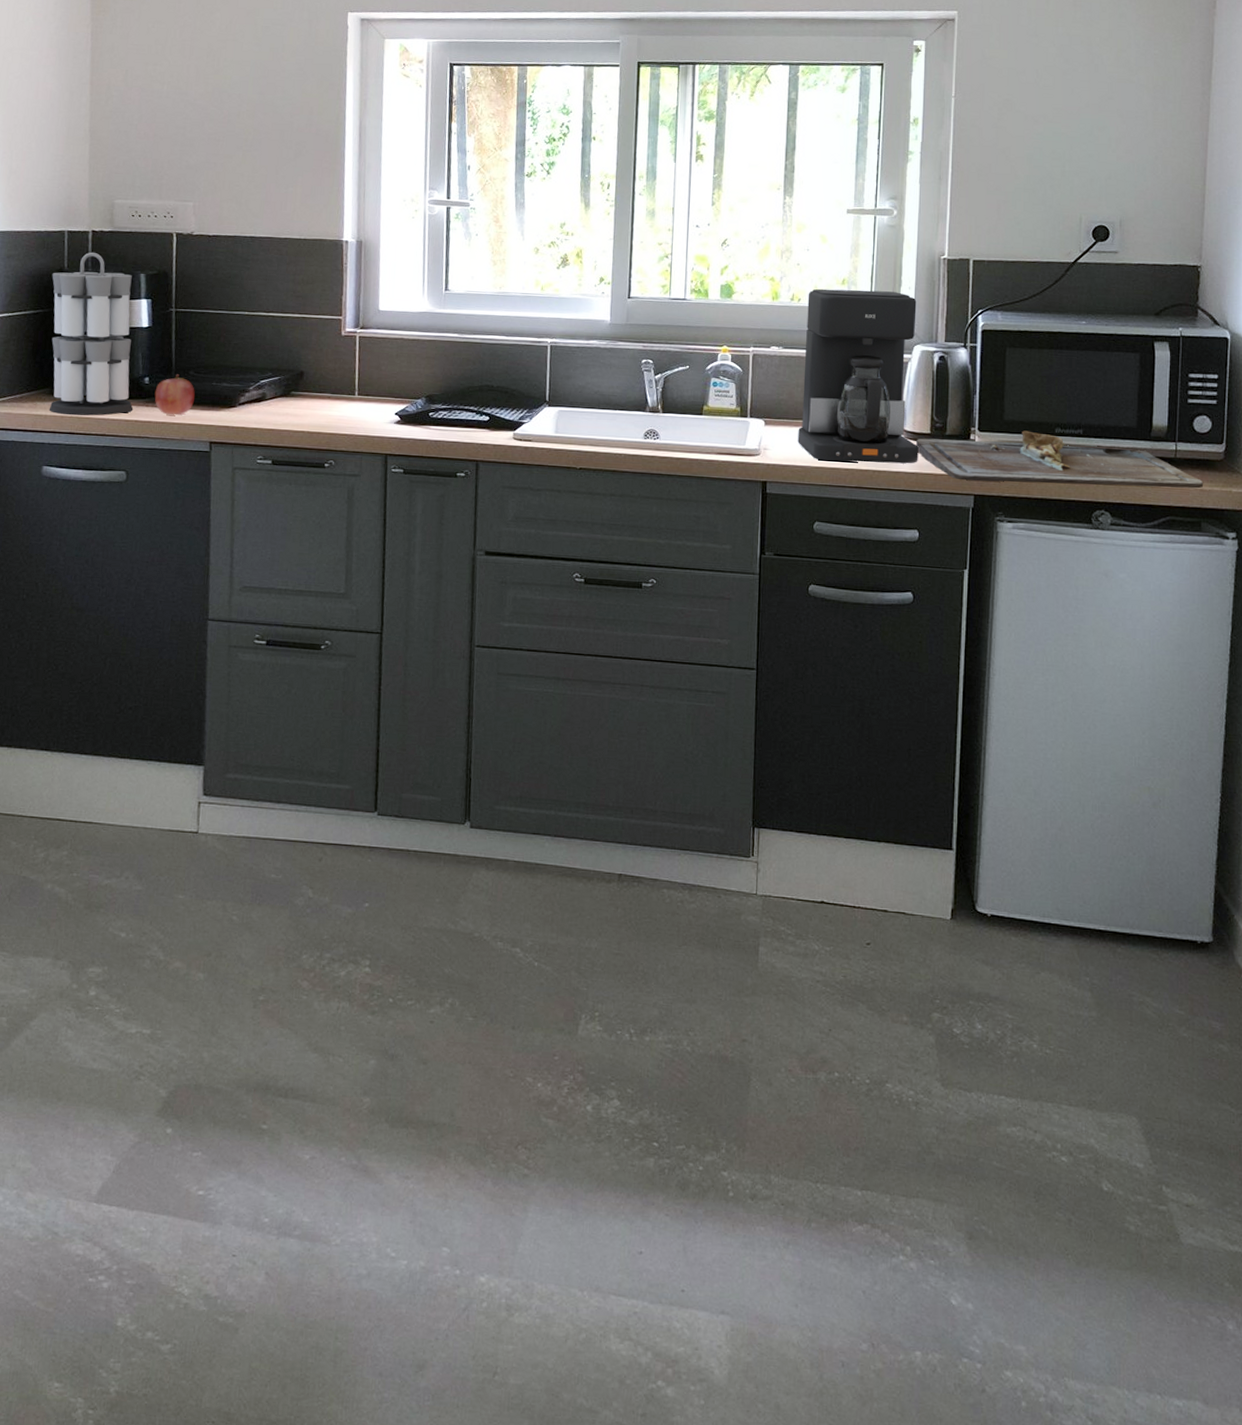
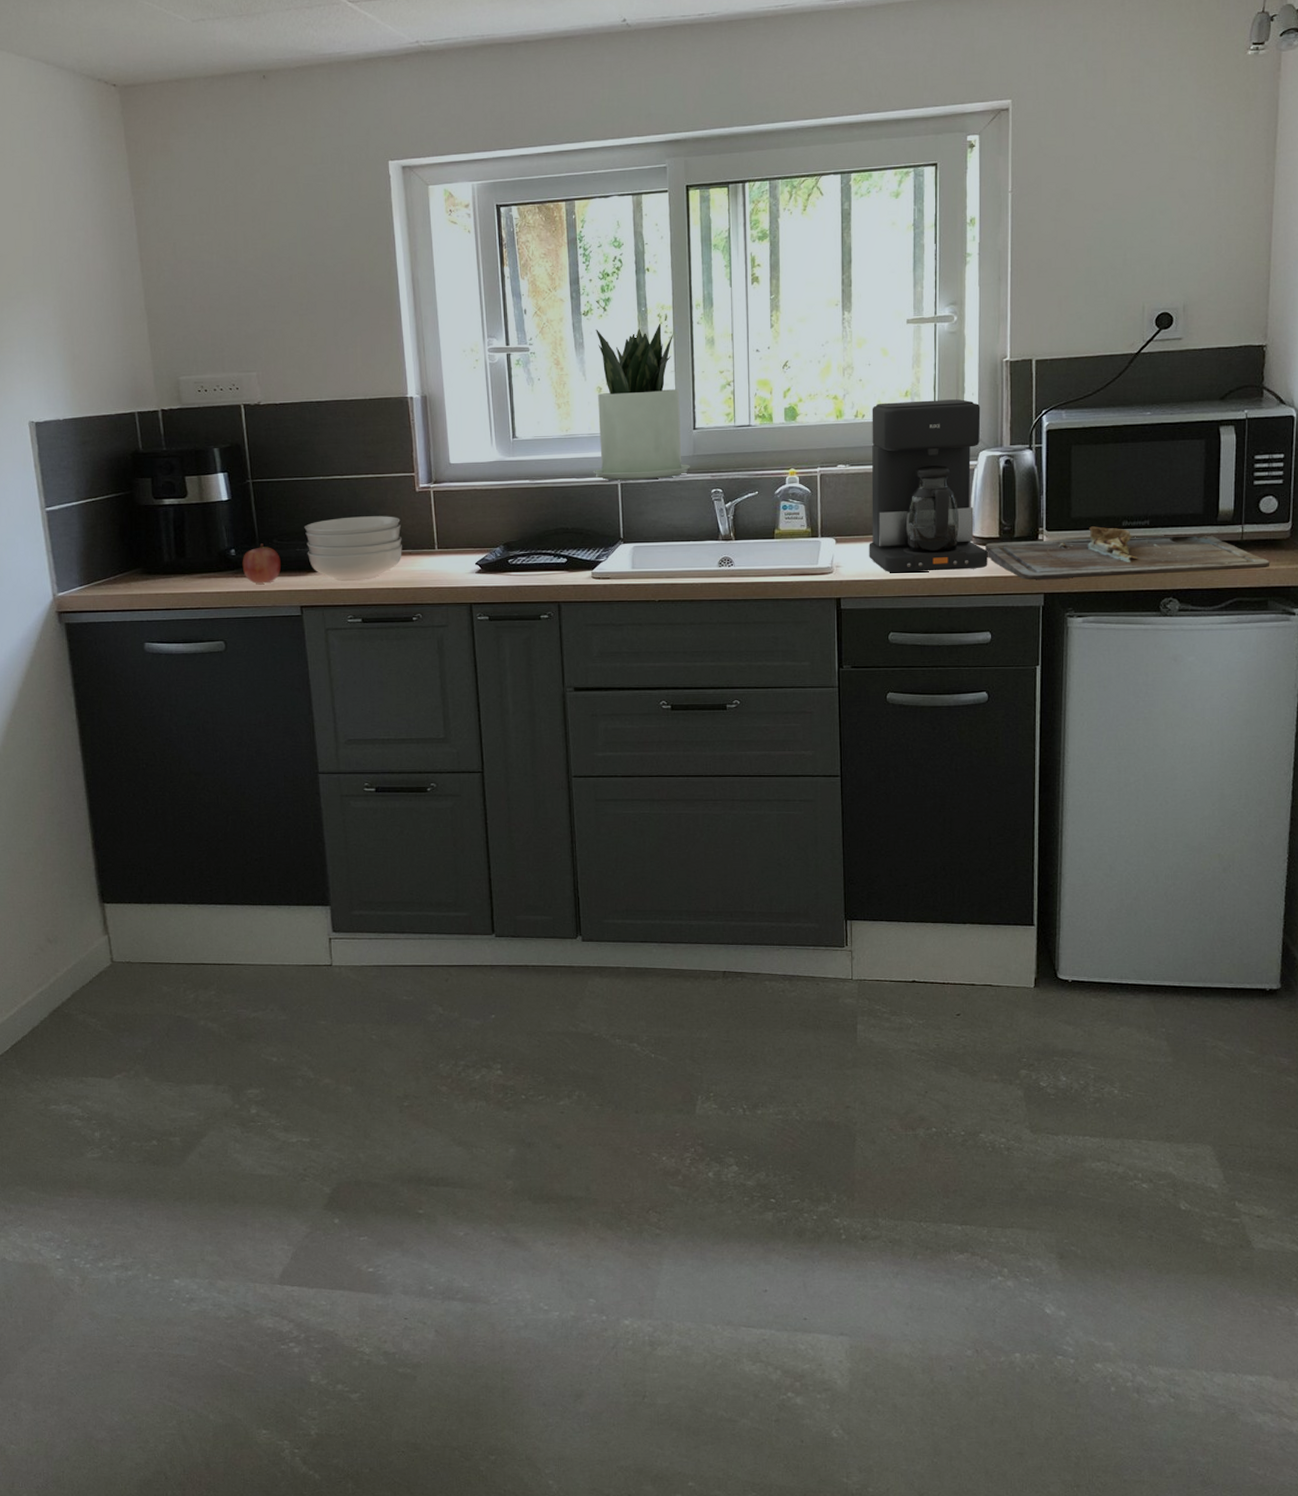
spice rack: present [49,252,134,417] -> none [128,430,224,593]
bowl: none [223,355,323,421] -> present [304,516,402,582]
planter: none [523,191,623,344] -> present [593,323,691,481]

